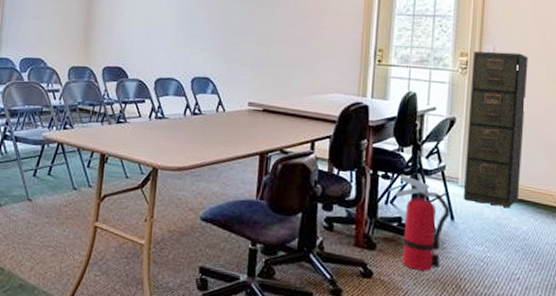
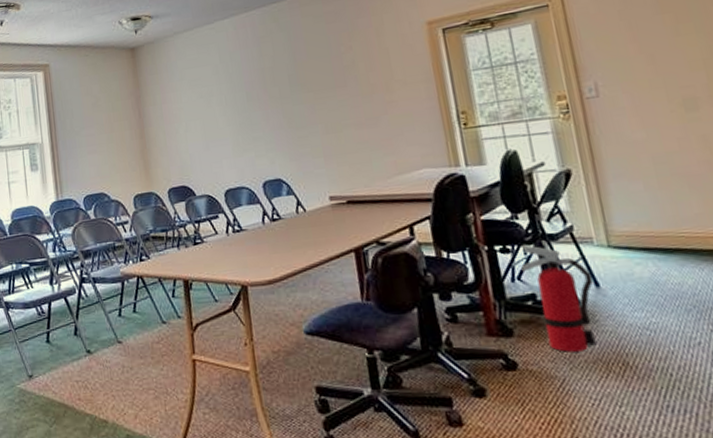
filing cabinet: present [463,51,529,207] -> none [572,82,674,262]

